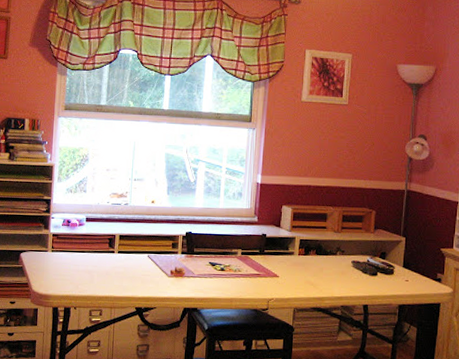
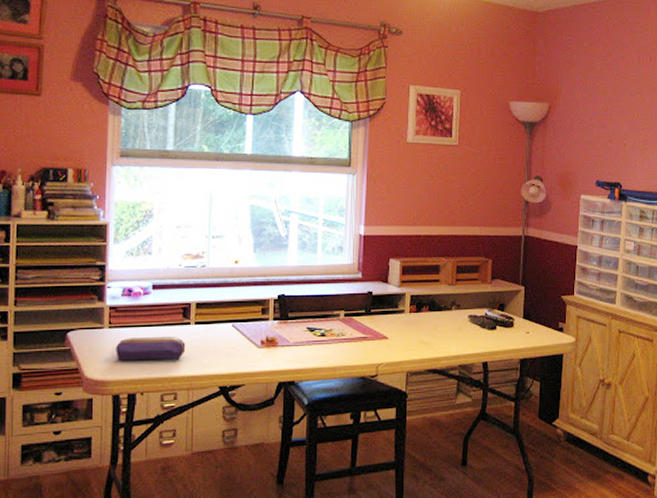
pencil case: none [56,261,110,281] -> present [116,336,186,361]

